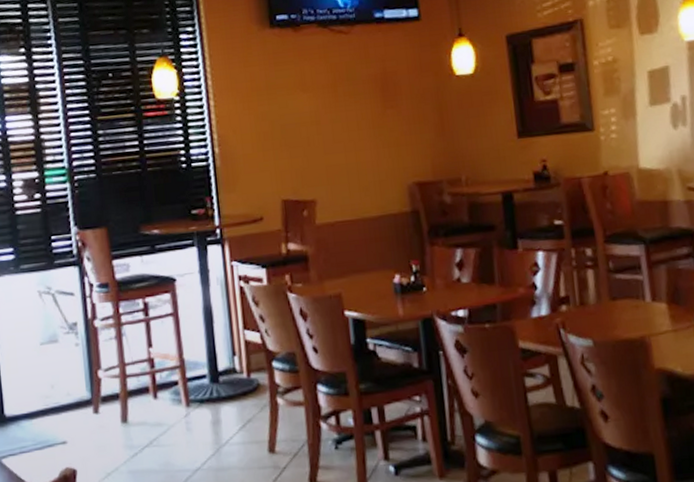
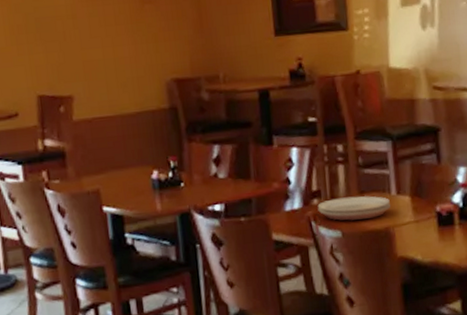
plate: none [566,302,646,329] -> present [317,196,391,221]

